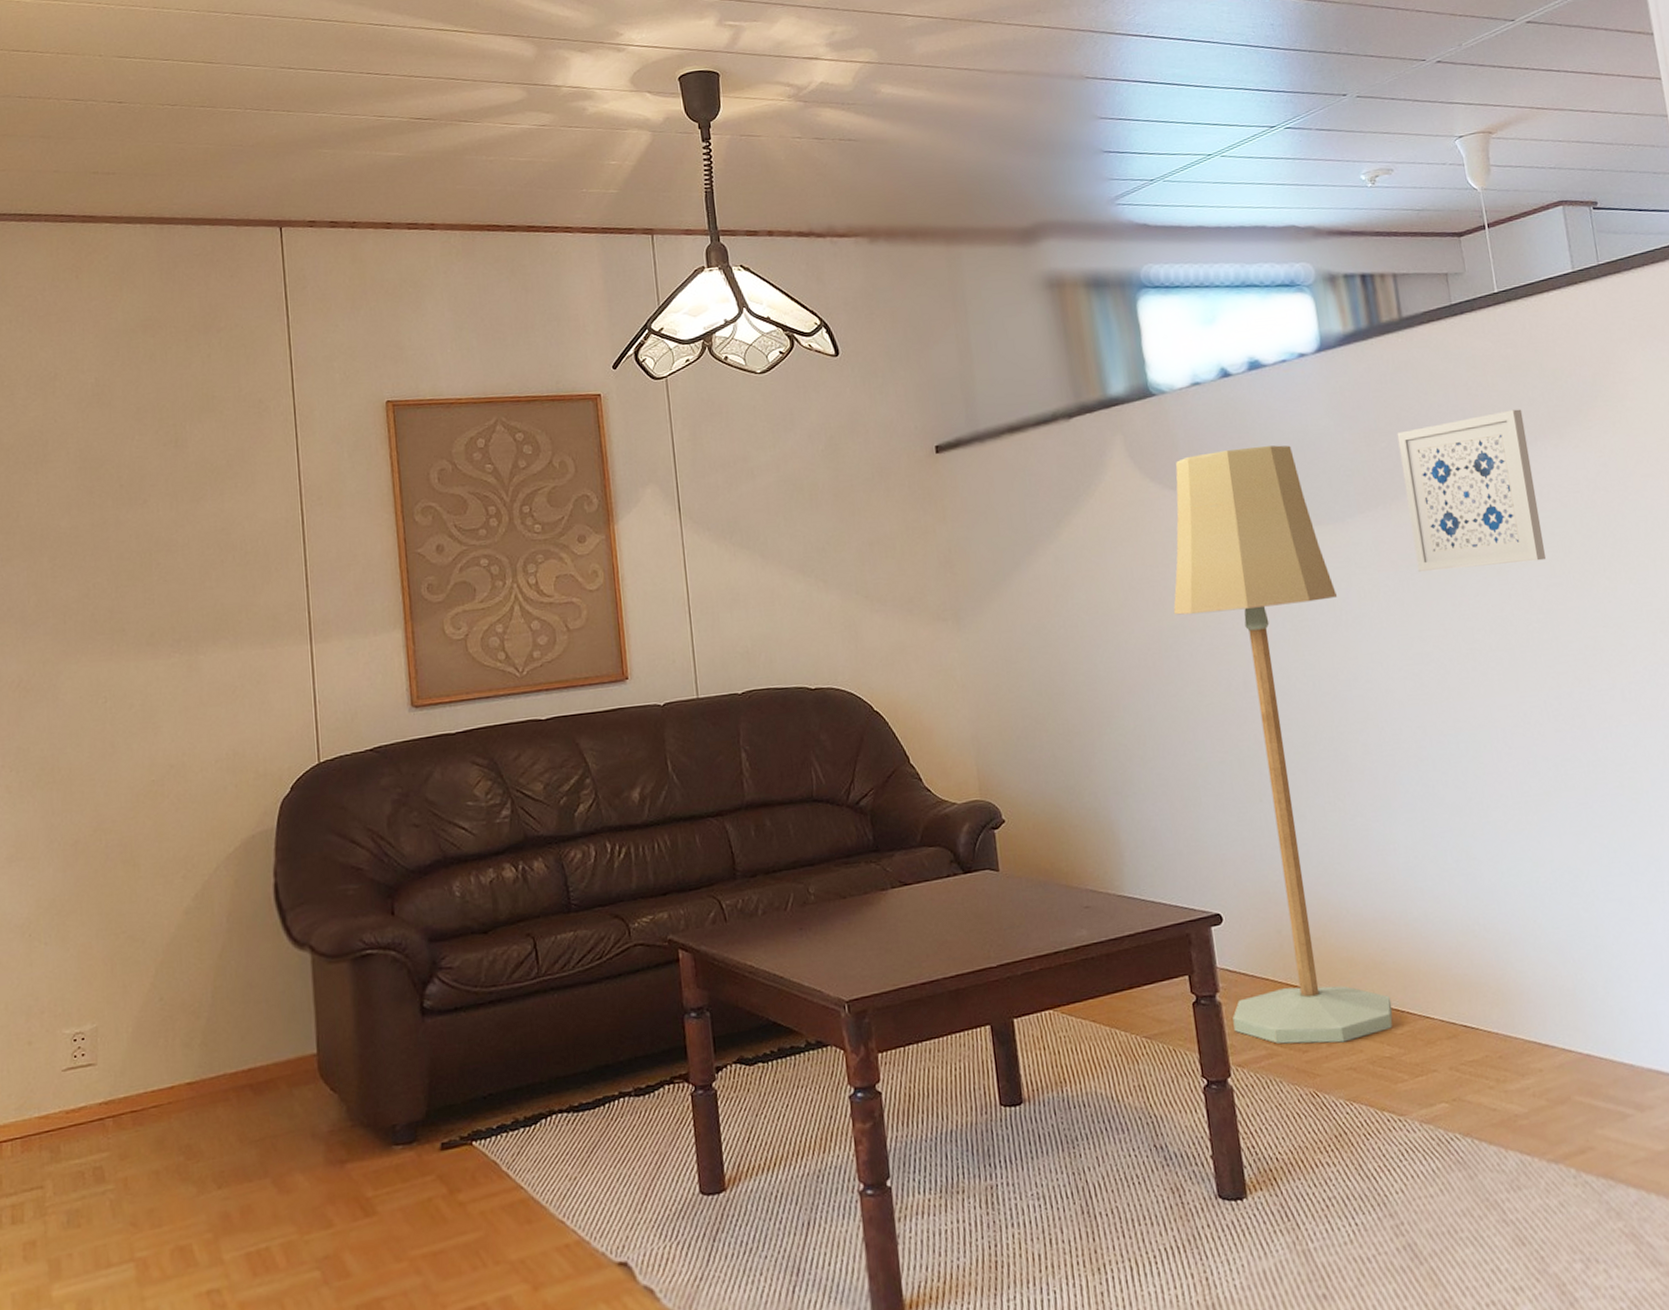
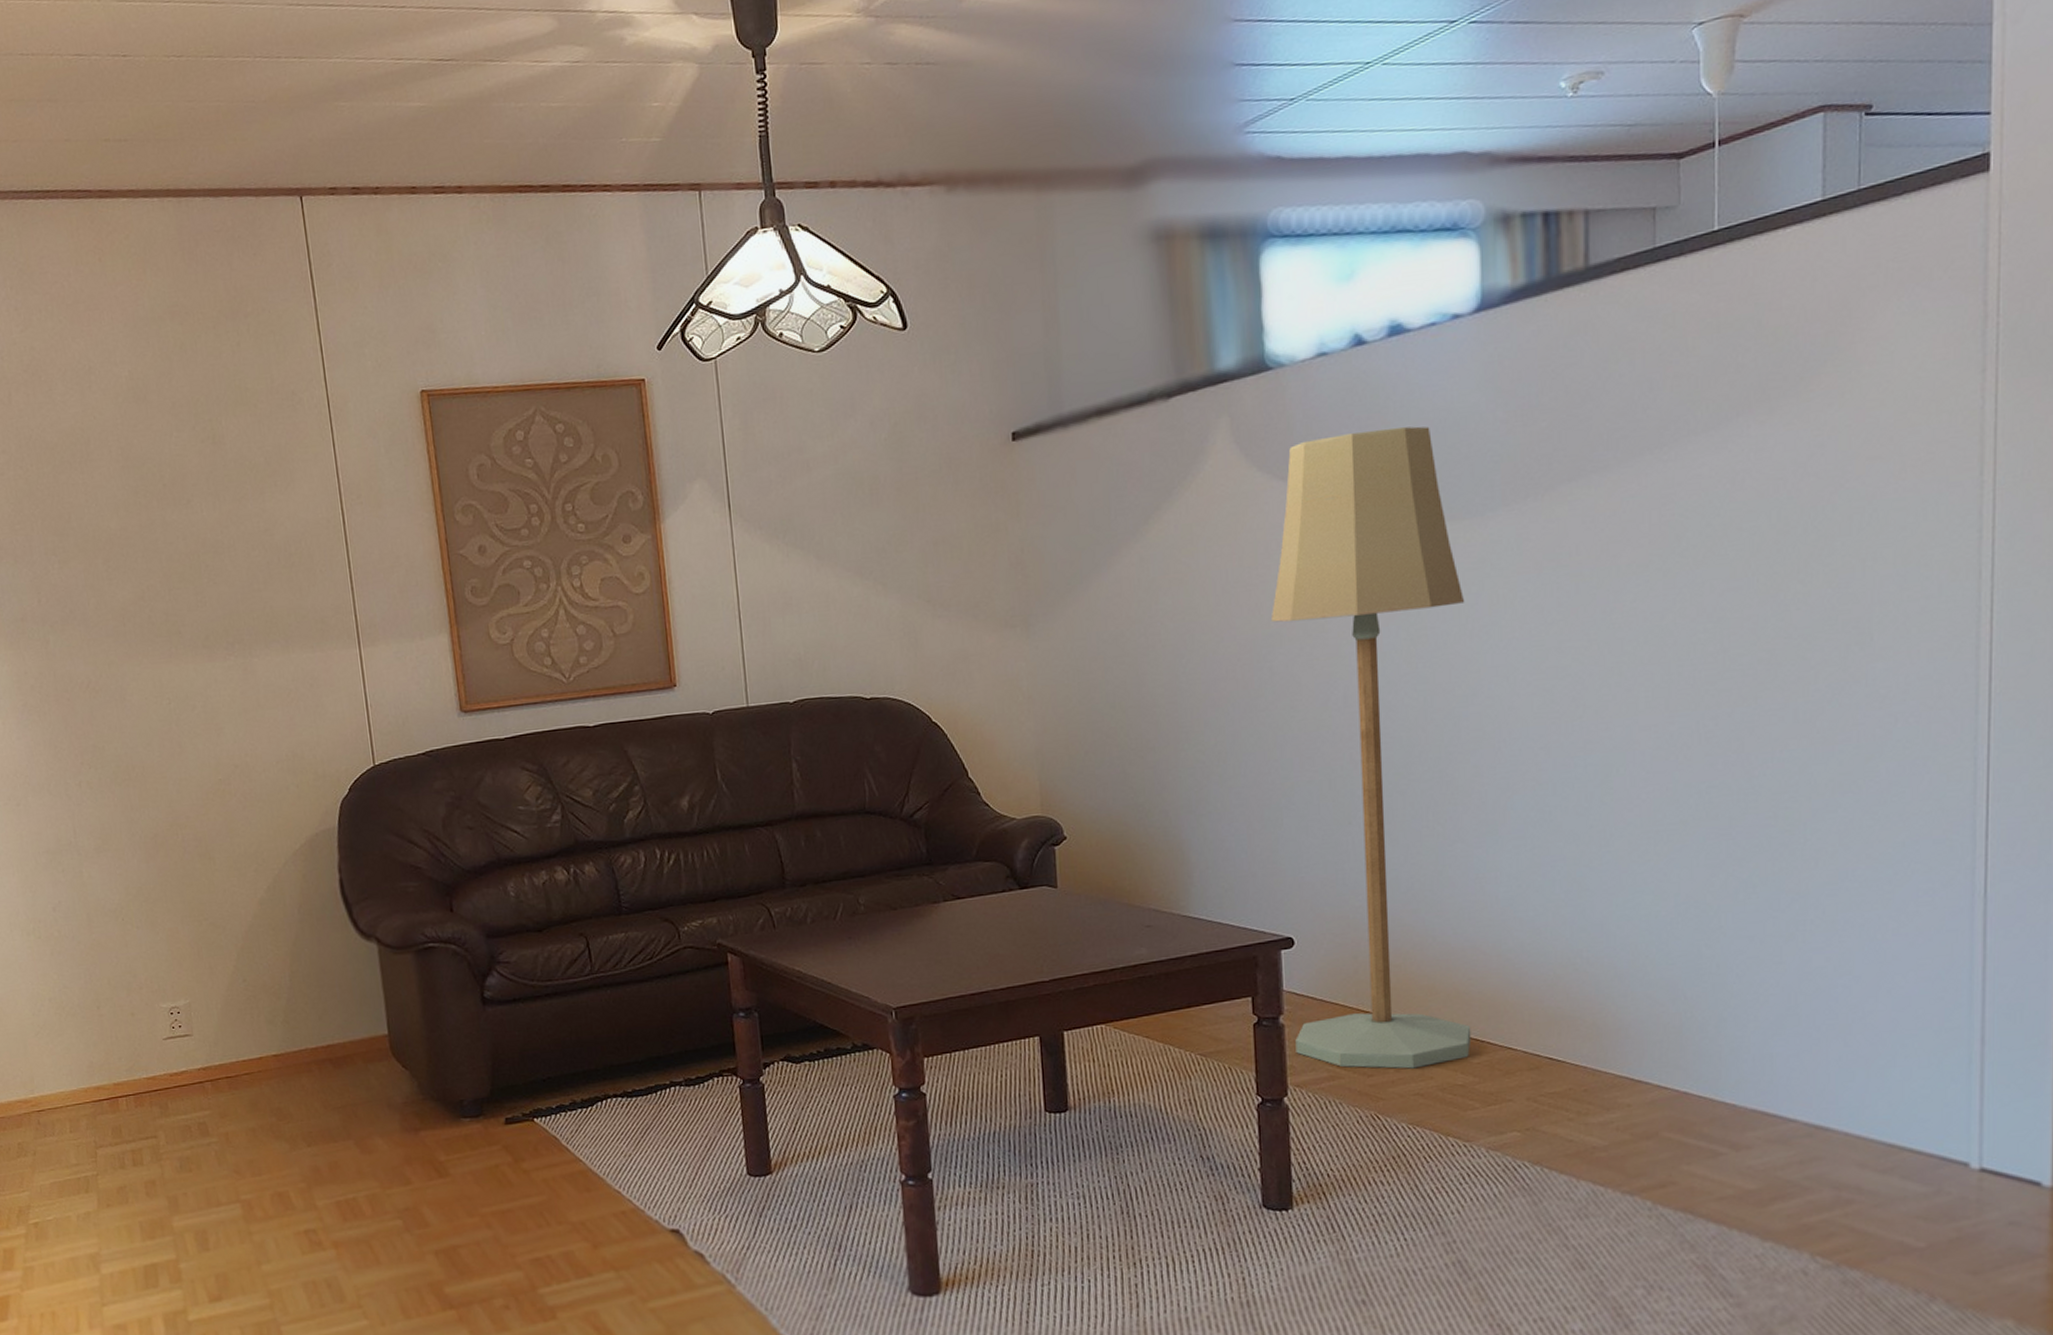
wall art: present [1397,409,1546,573] -> none [1562,377,1728,575]

